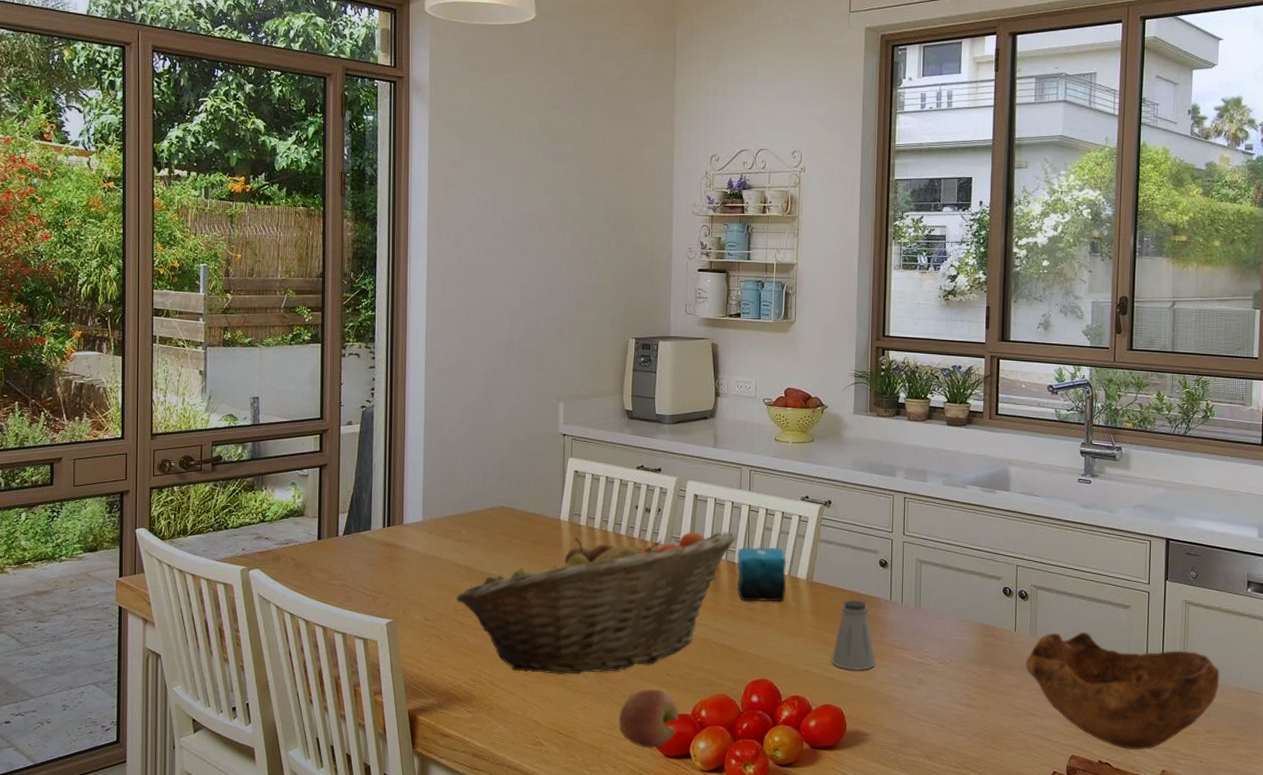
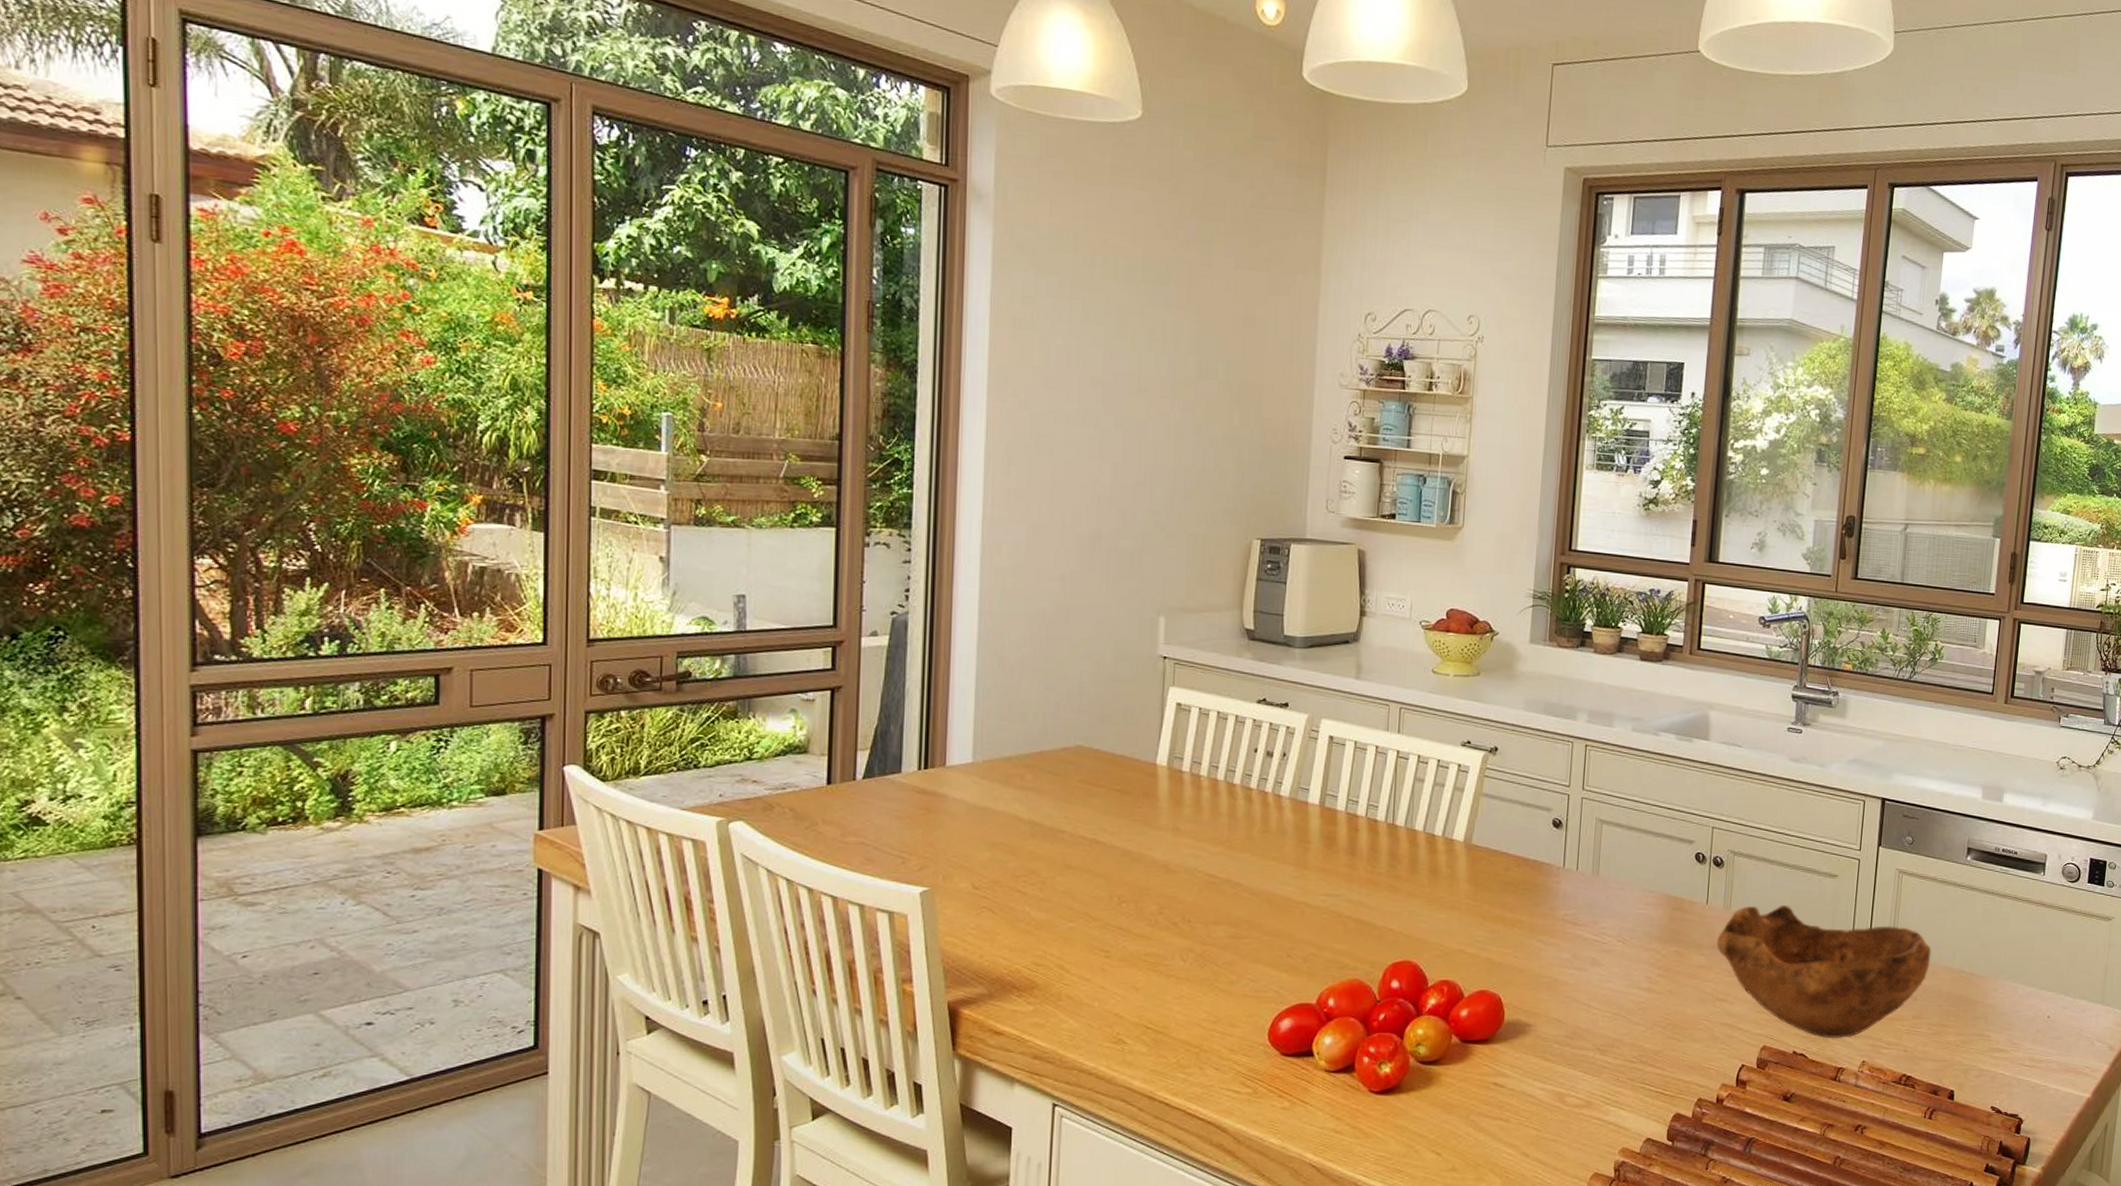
fruit basket: present [456,531,736,675] -> none [1016,781,1380,957]
apple: present [618,689,679,747] -> none [1223,974,1301,1044]
candle: present [736,545,787,602] -> none [1377,800,1440,868]
saltshaker: present [832,600,876,671] -> none [1490,866,1543,951]

